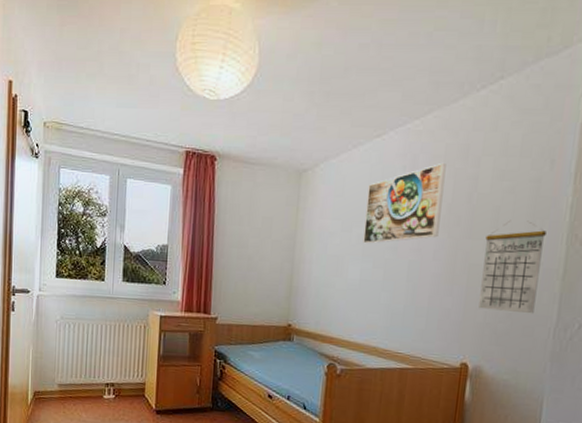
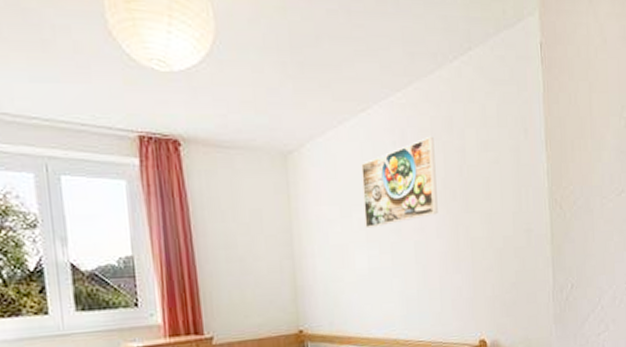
calendar: present [478,220,546,314] -> none [481,189,534,283]

